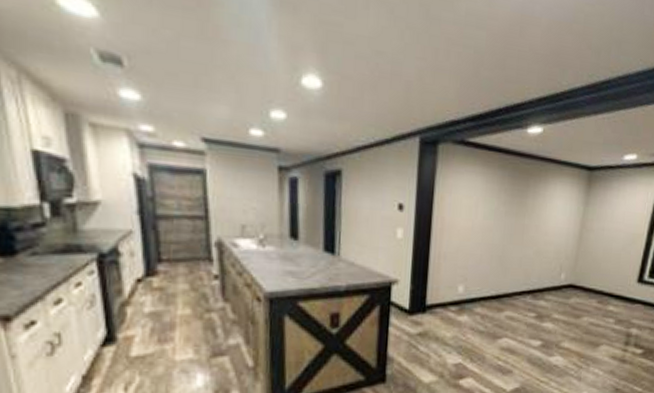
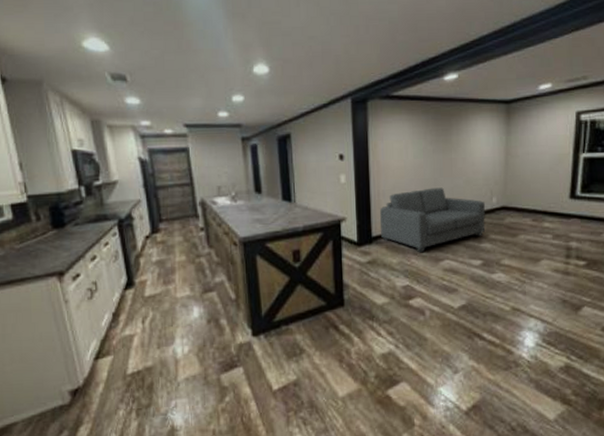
sofa: none [437,255,553,328] -> present [380,187,486,253]

